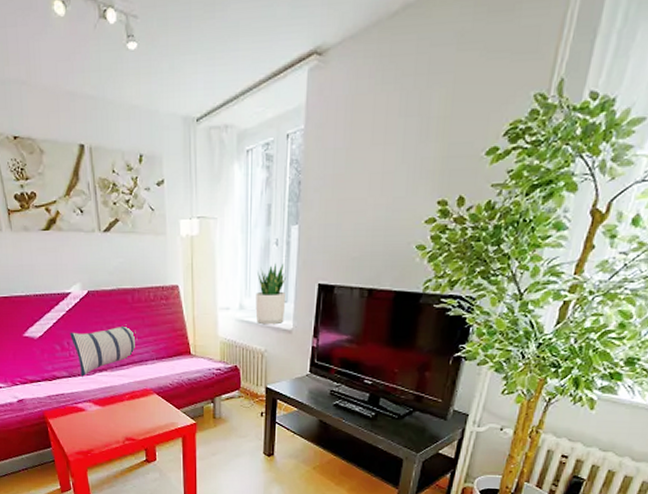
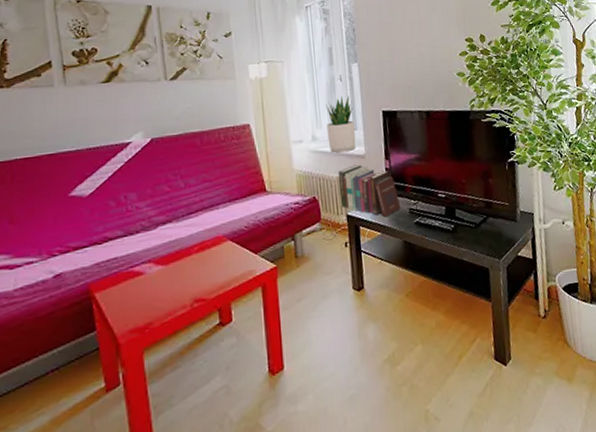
pillow: present [70,324,137,377] -> none [128,168,207,234]
books: none [259,339,323,395] -> present [336,164,401,217]

